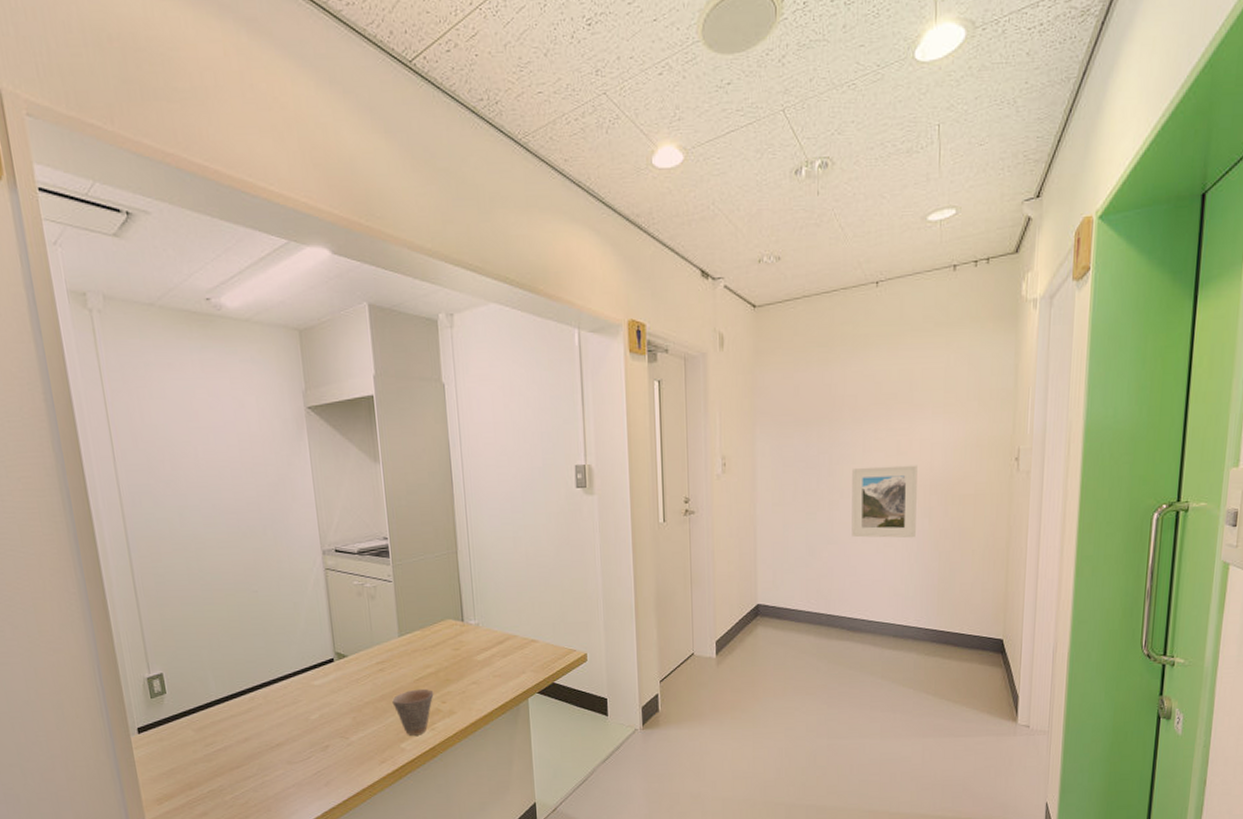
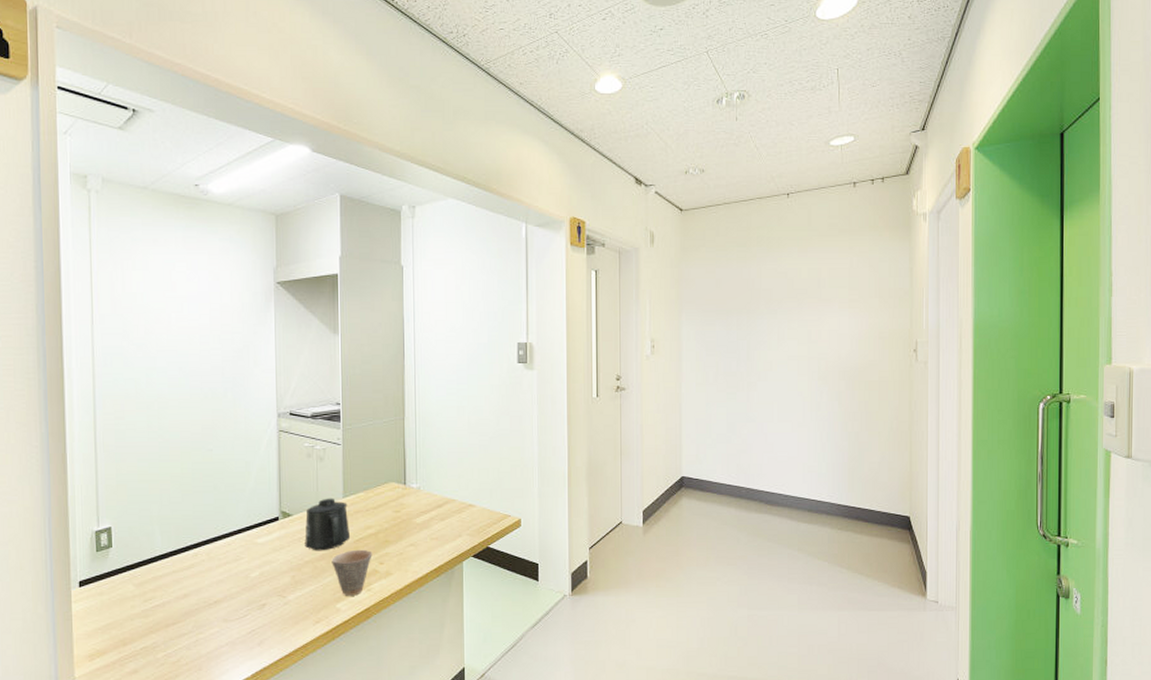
mug: none [360,637,410,692] -> present [304,498,351,551]
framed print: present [852,465,917,539] -> none [768,353,827,419]

